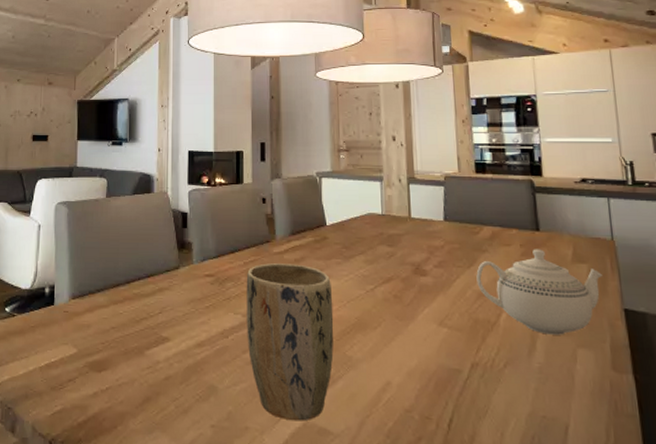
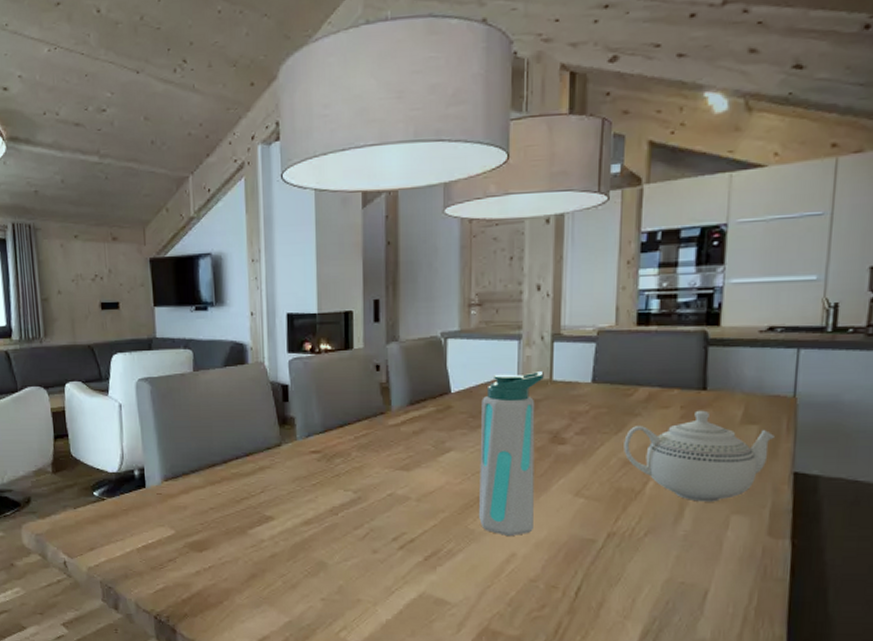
plant pot: present [246,263,334,421] -> none [357,436,456,593]
water bottle: none [352,209,405,365] -> present [479,371,544,537]

